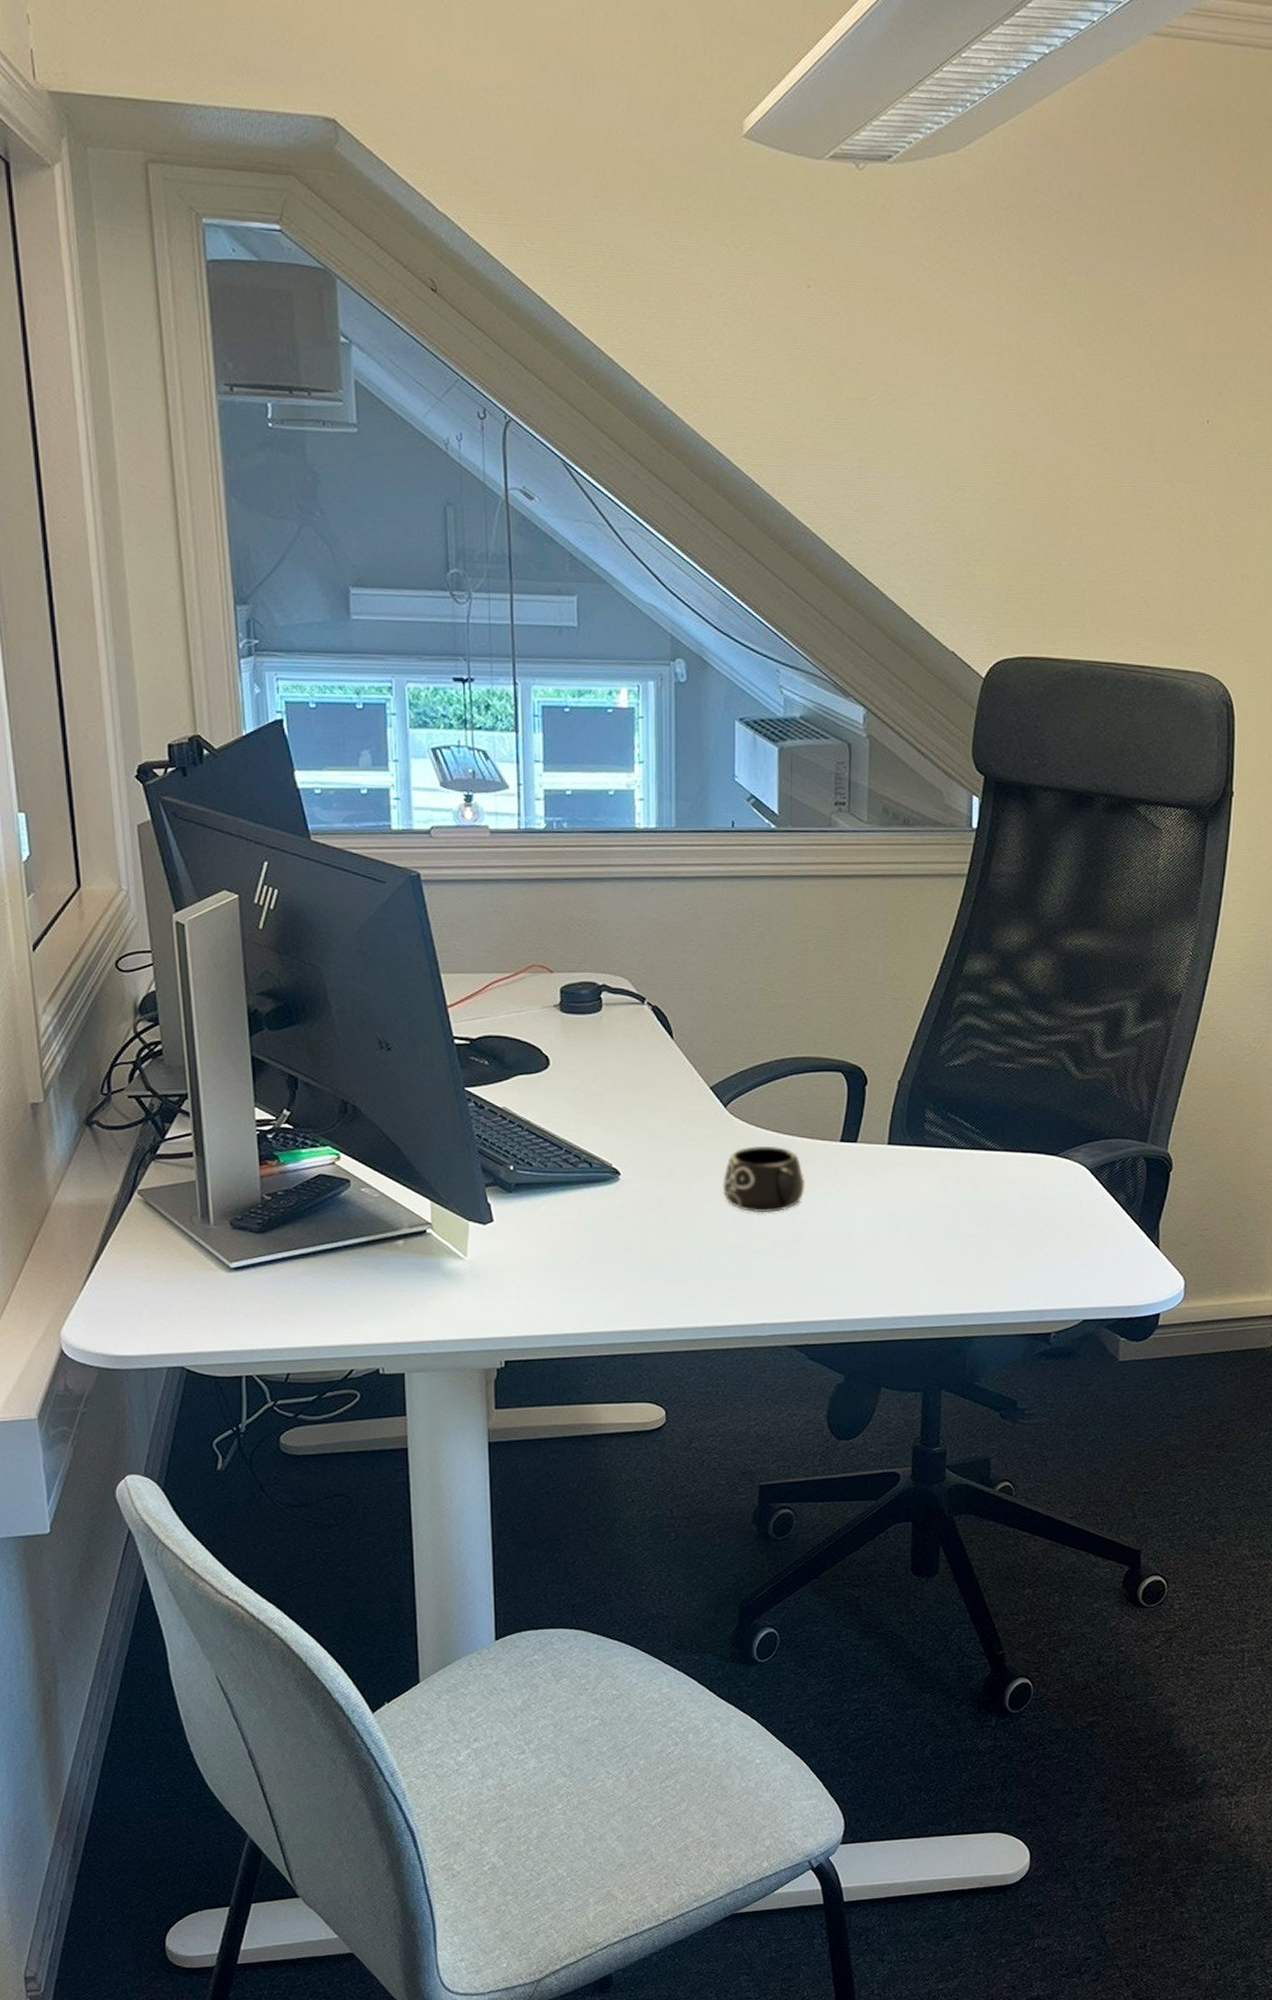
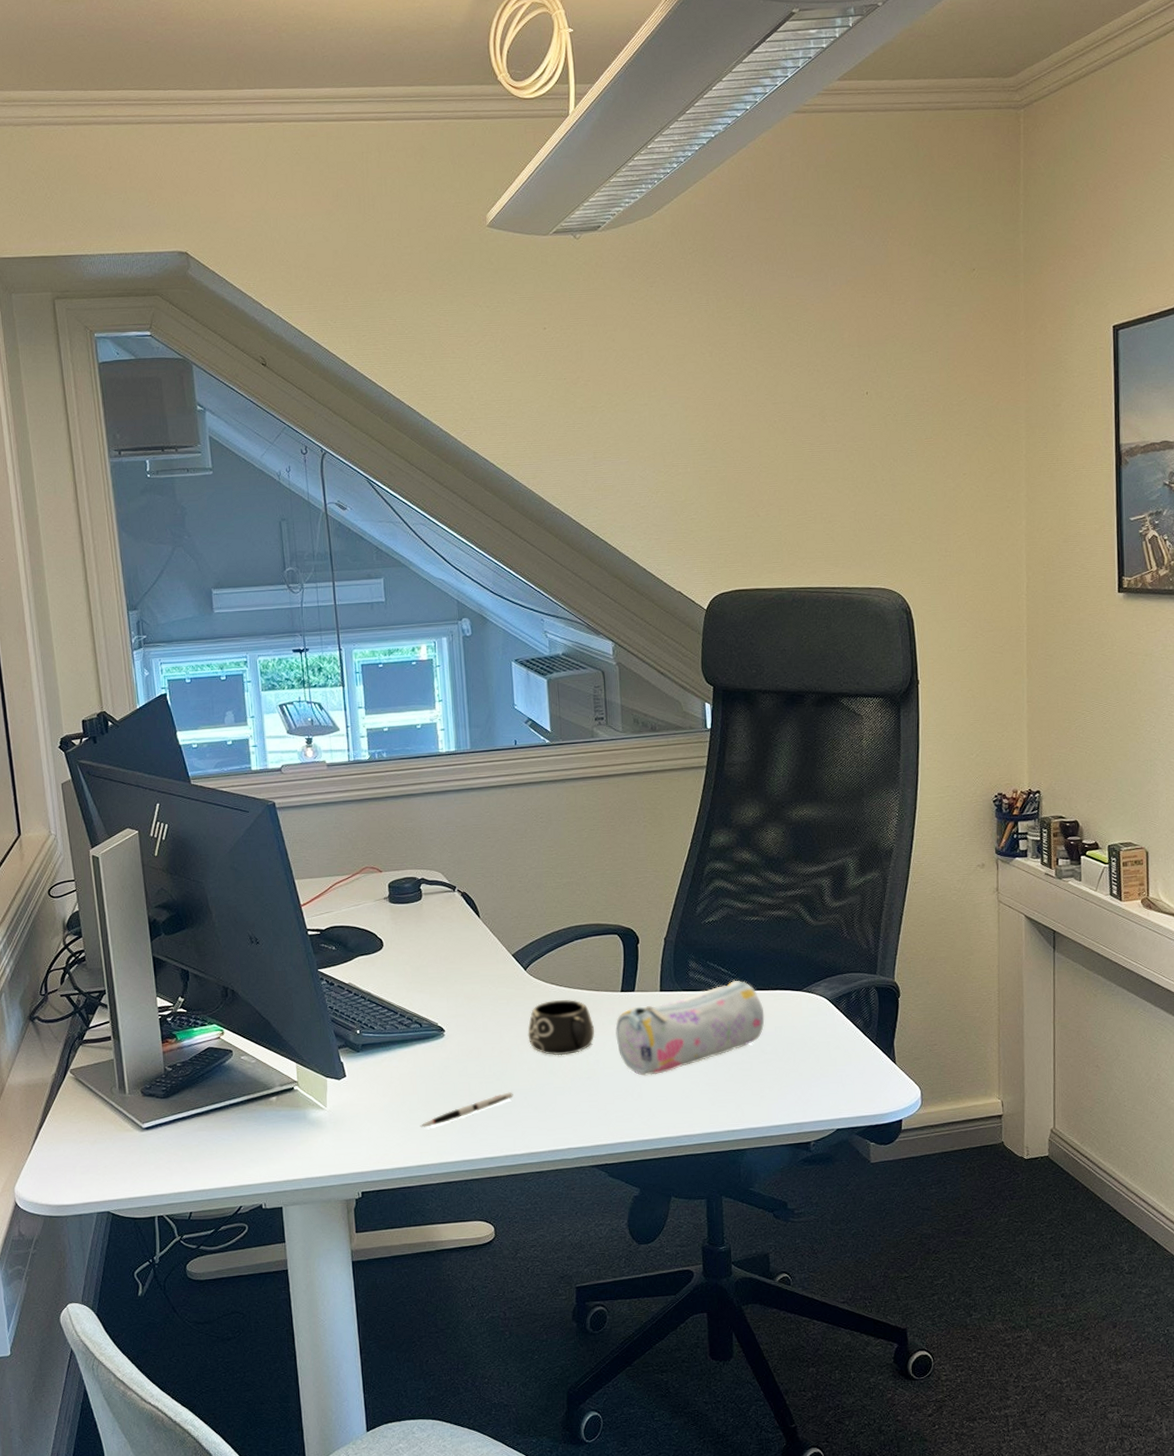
pen: none [582,1253,700,1289] -> present [420,1092,514,1128]
pencil case: none [830,1137,1011,1244] -> present [615,980,765,1076]

